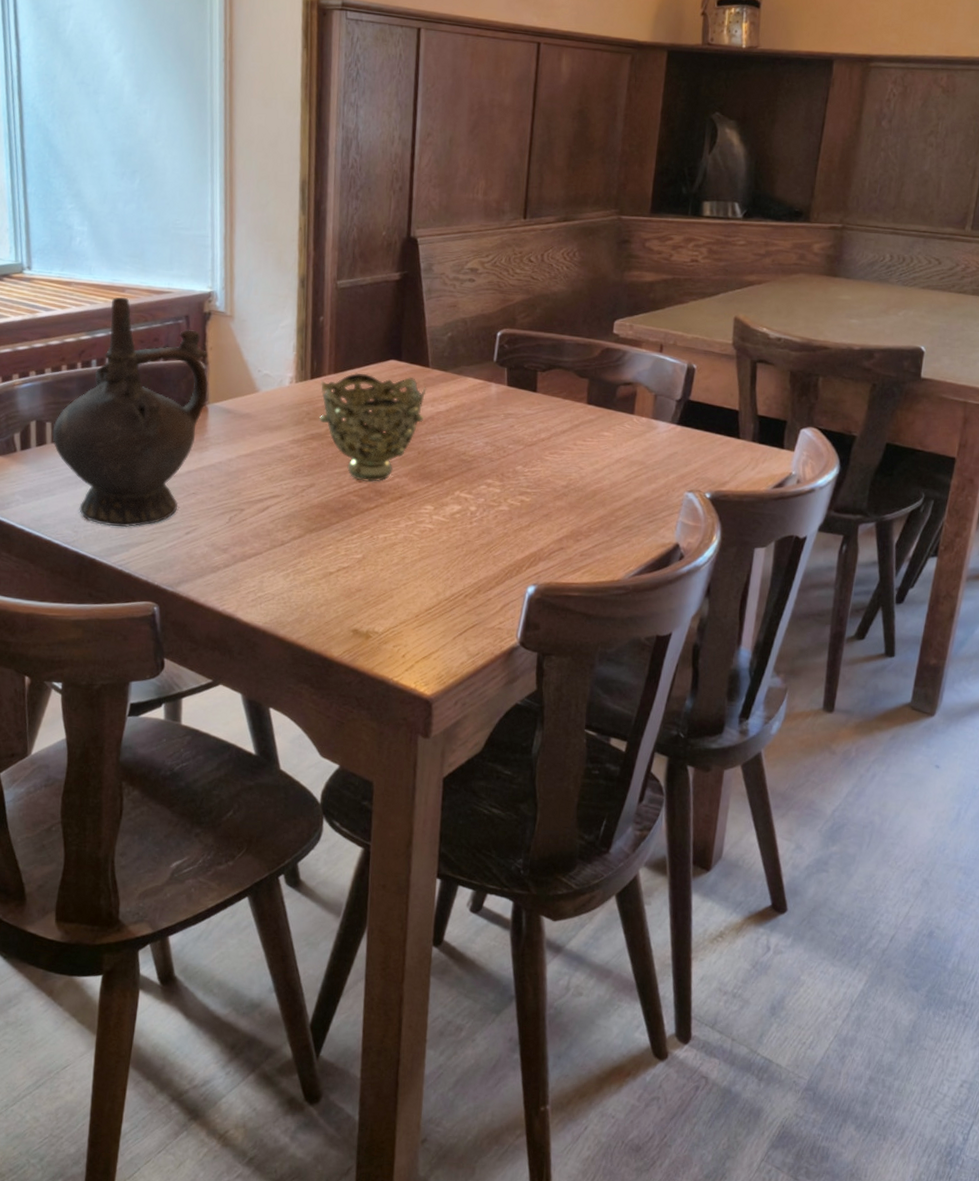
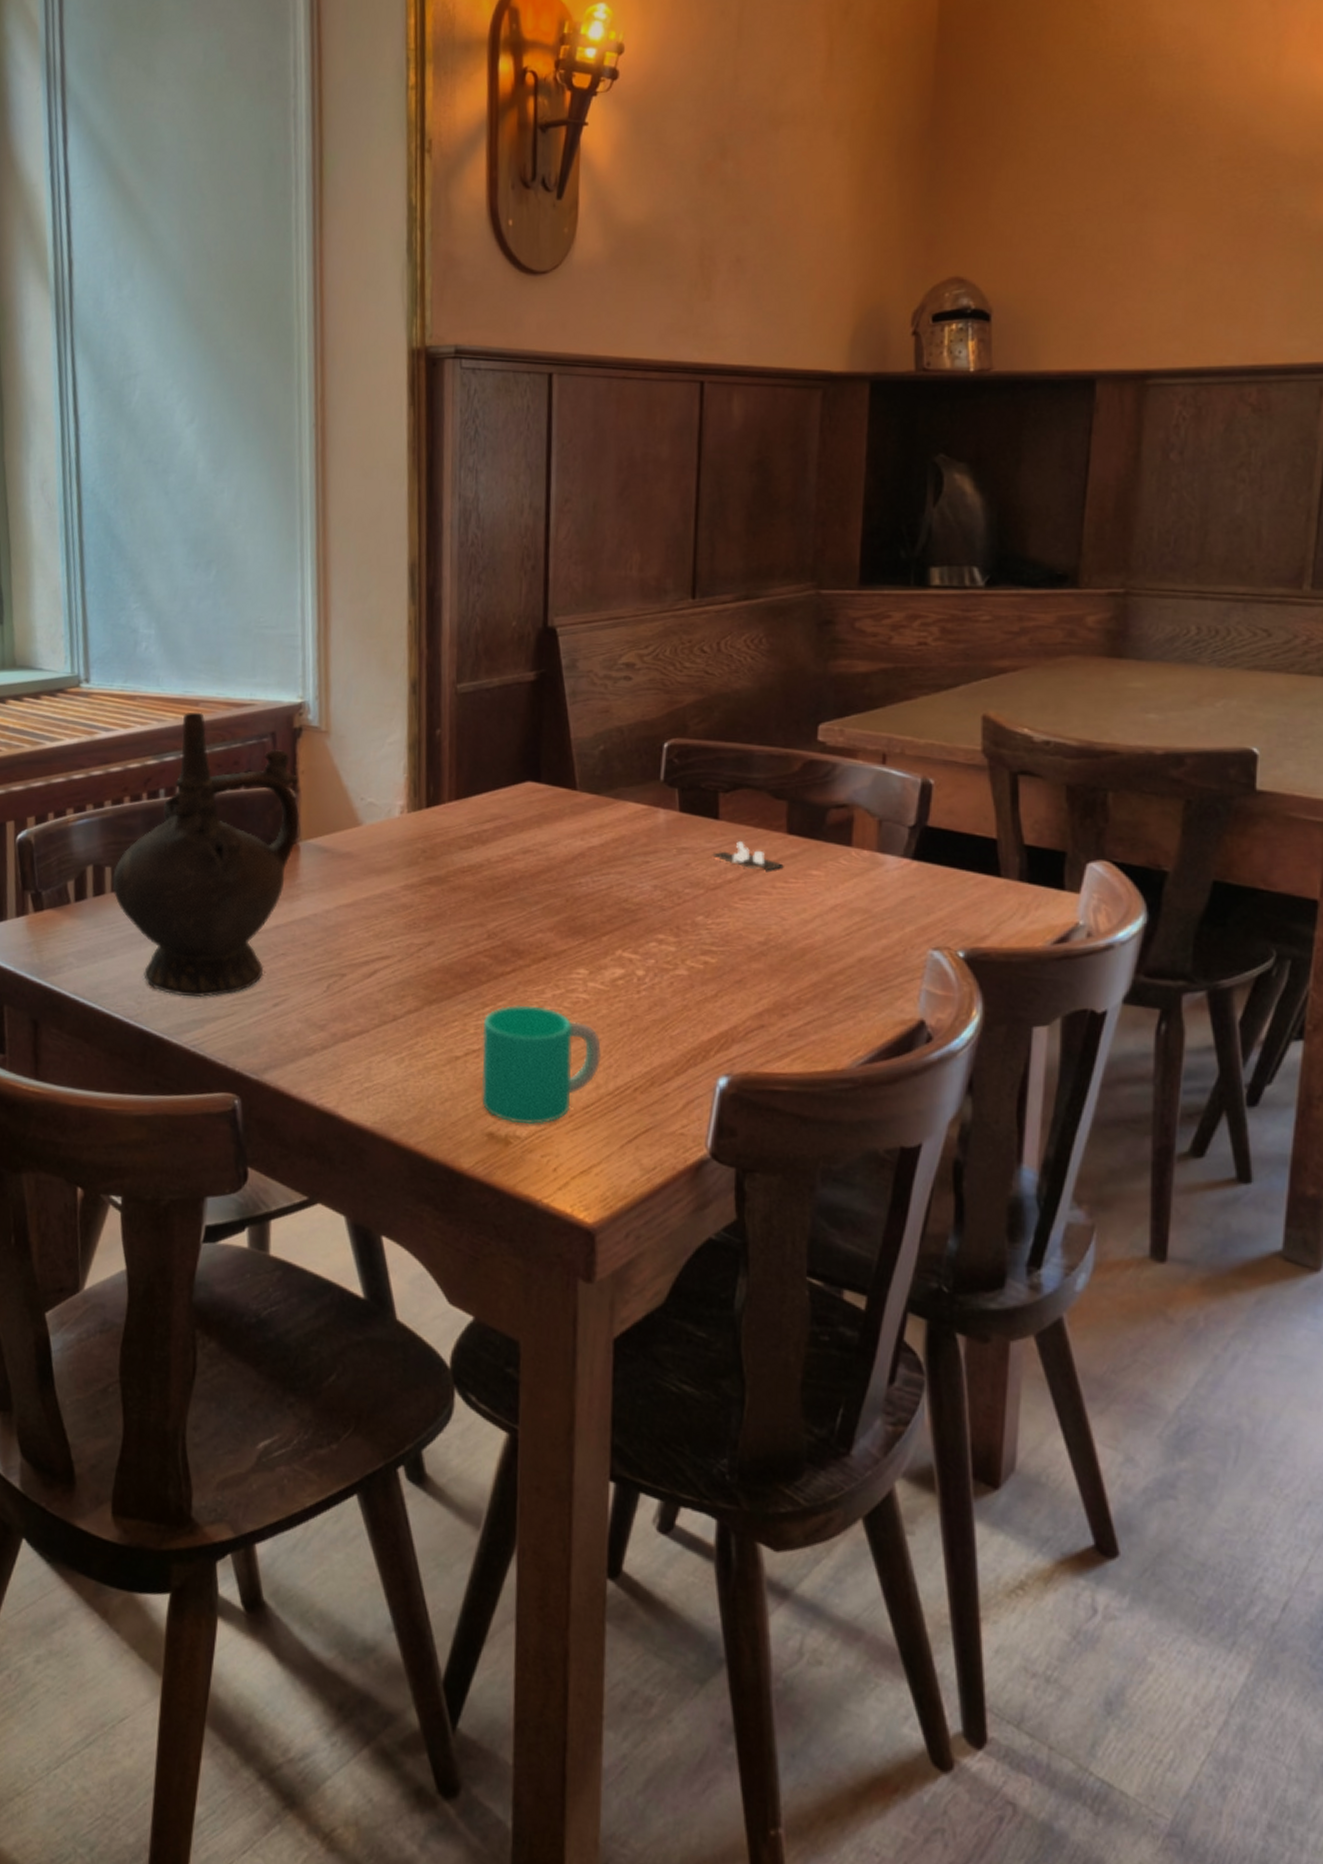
decorative bowl: present [319,372,427,482] -> none [438,798,574,939]
cup: none [349,533,441,623] -> present [481,1004,601,1125]
candle: none [530,409,584,431] -> present [712,841,784,870]

